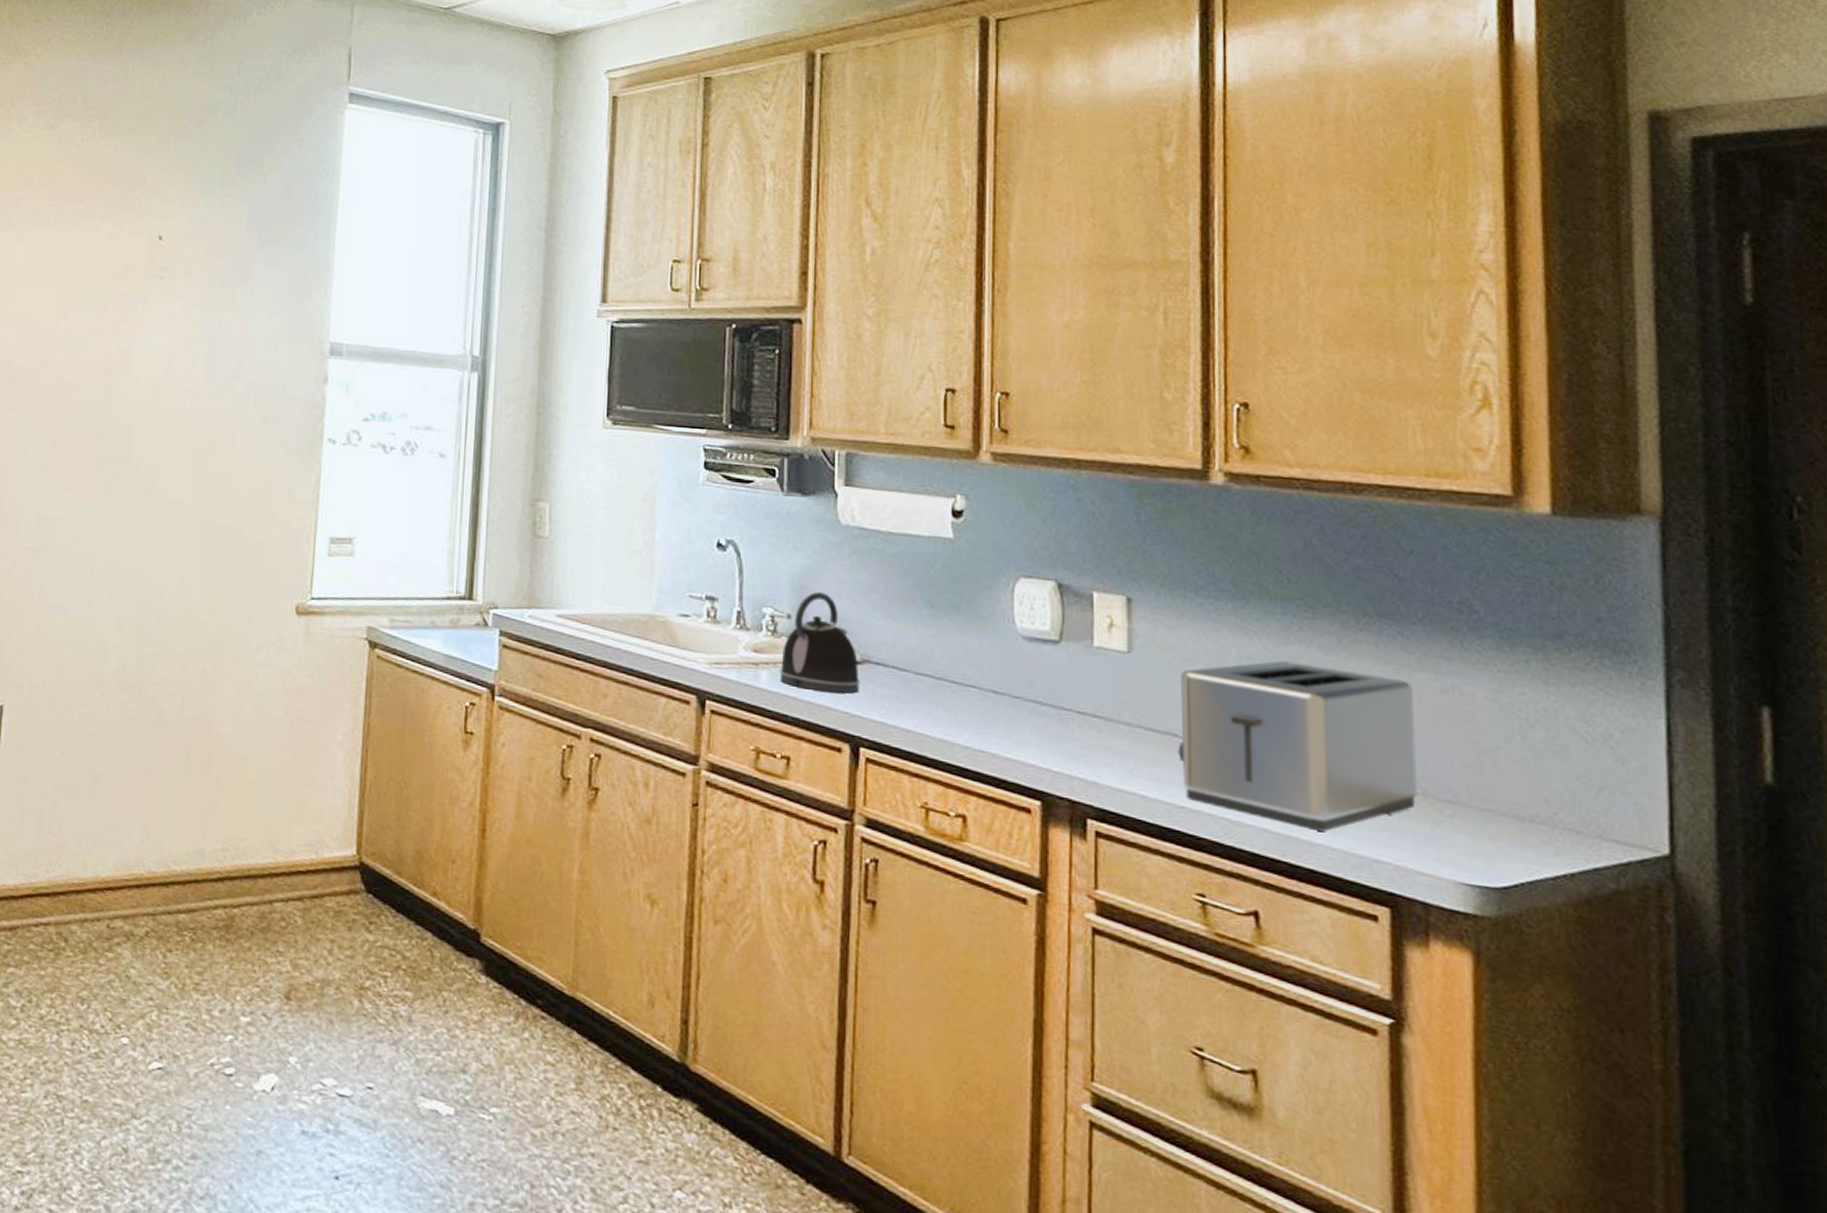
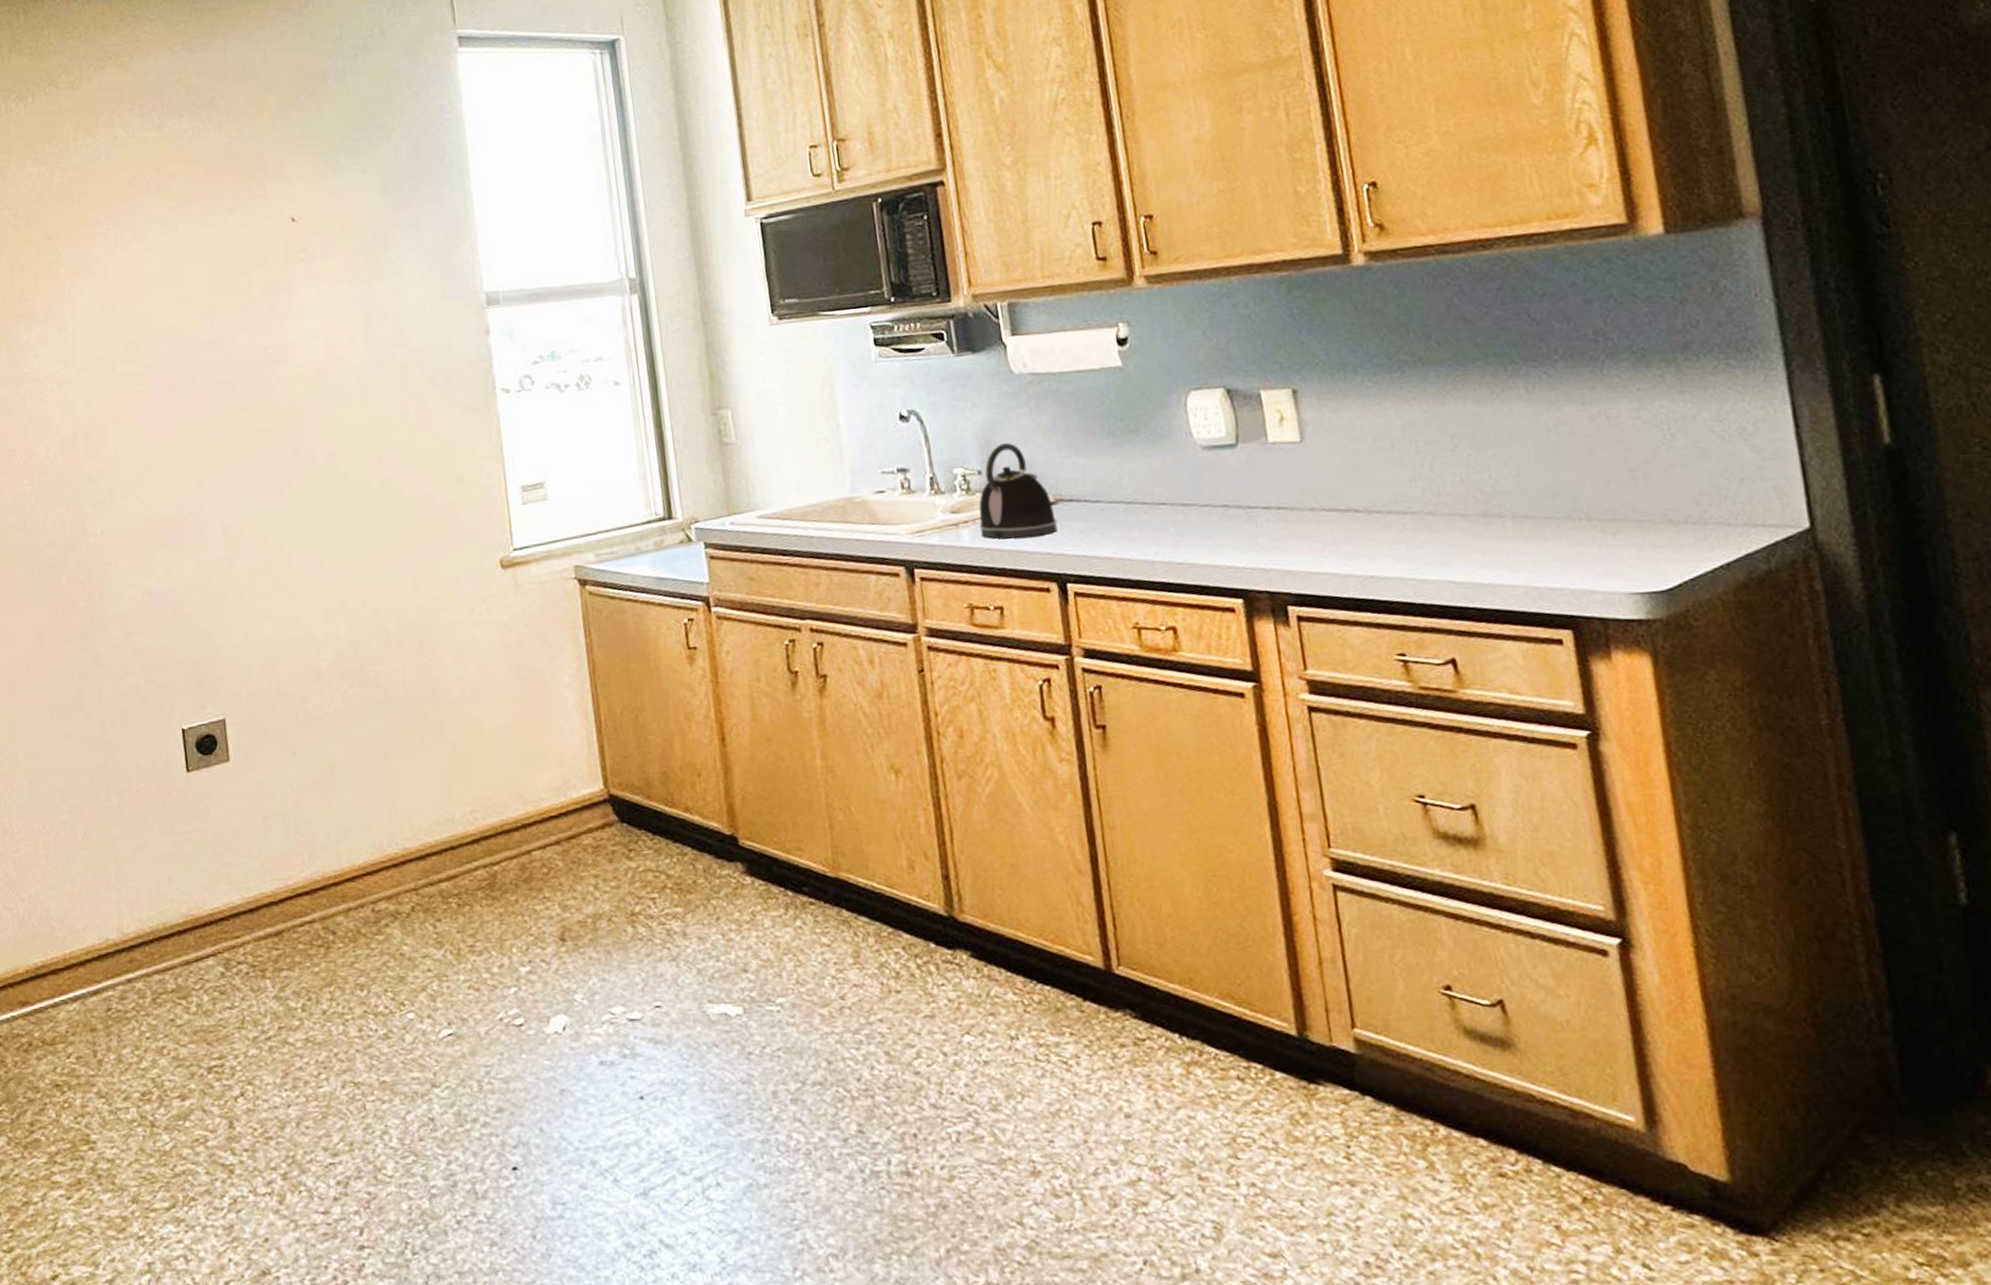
toaster: present [1178,660,1417,833] -> none [1352,416,1582,574]

